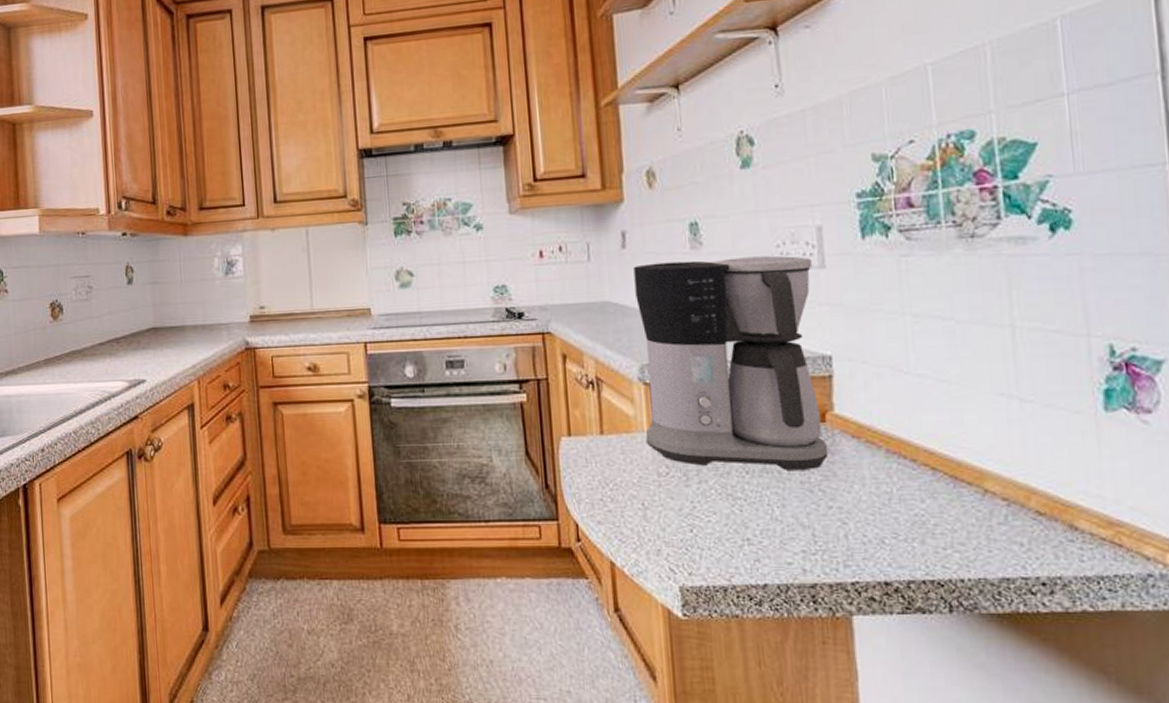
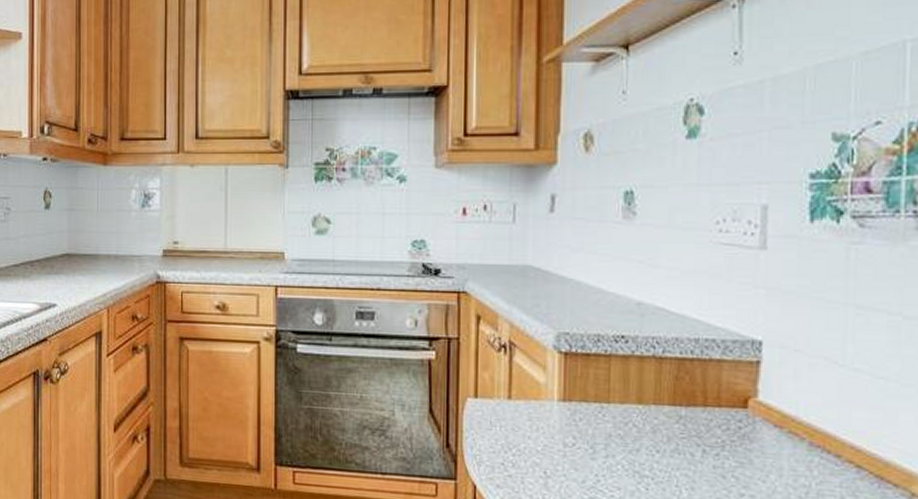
coffee maker: present [633,255,829,470] -> none [554,230,753,455]

